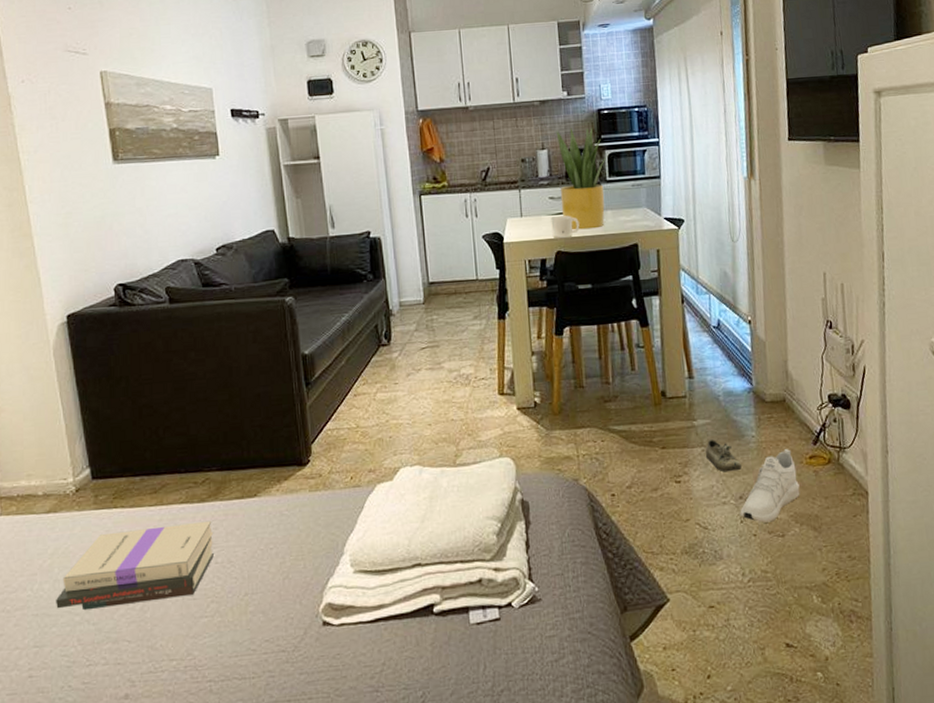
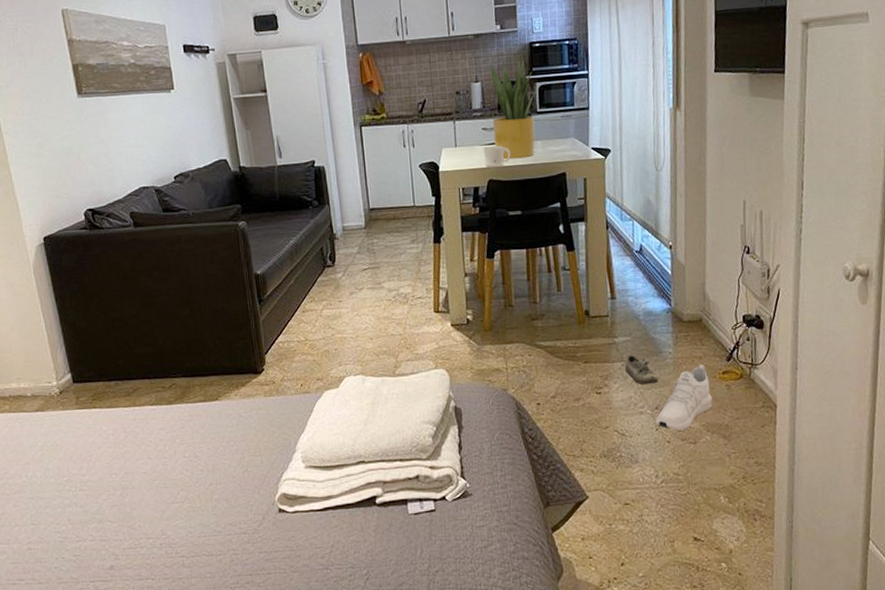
books: present [56,520,215,611] -> none [48,420,183,495]

